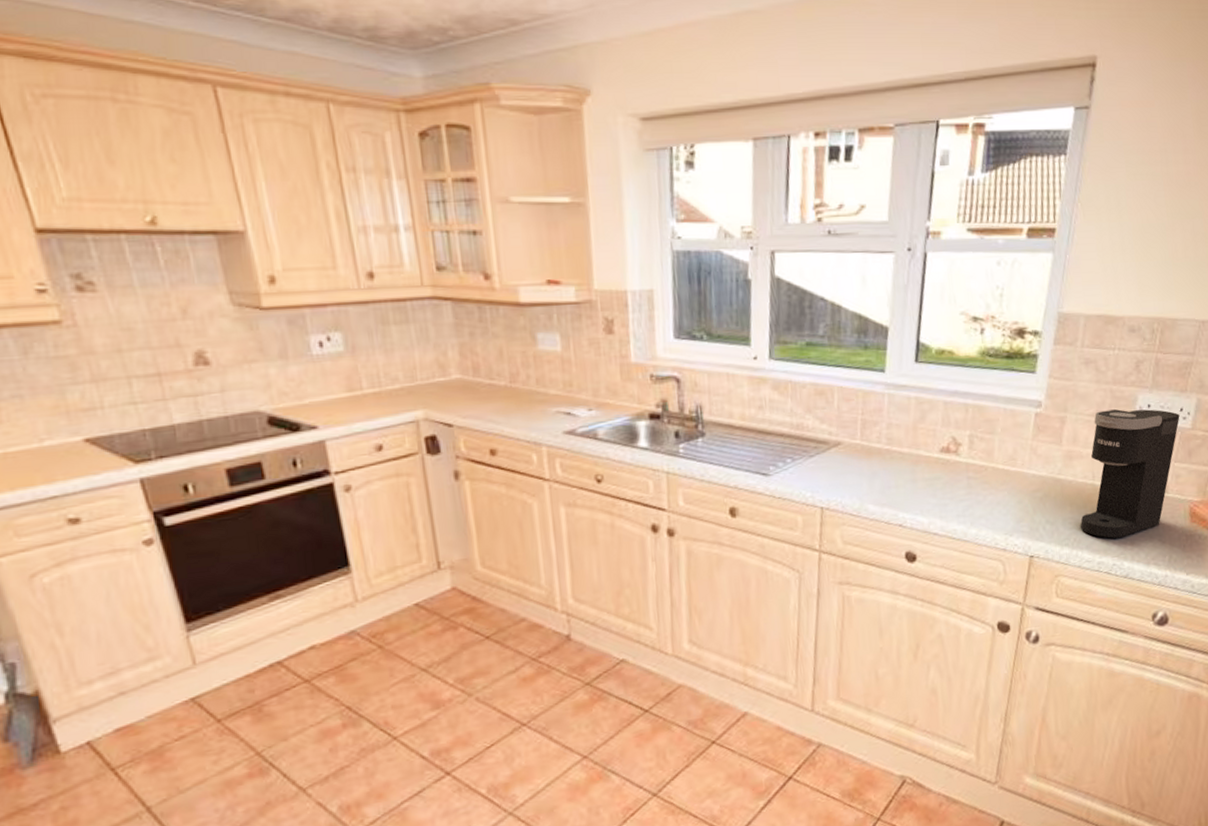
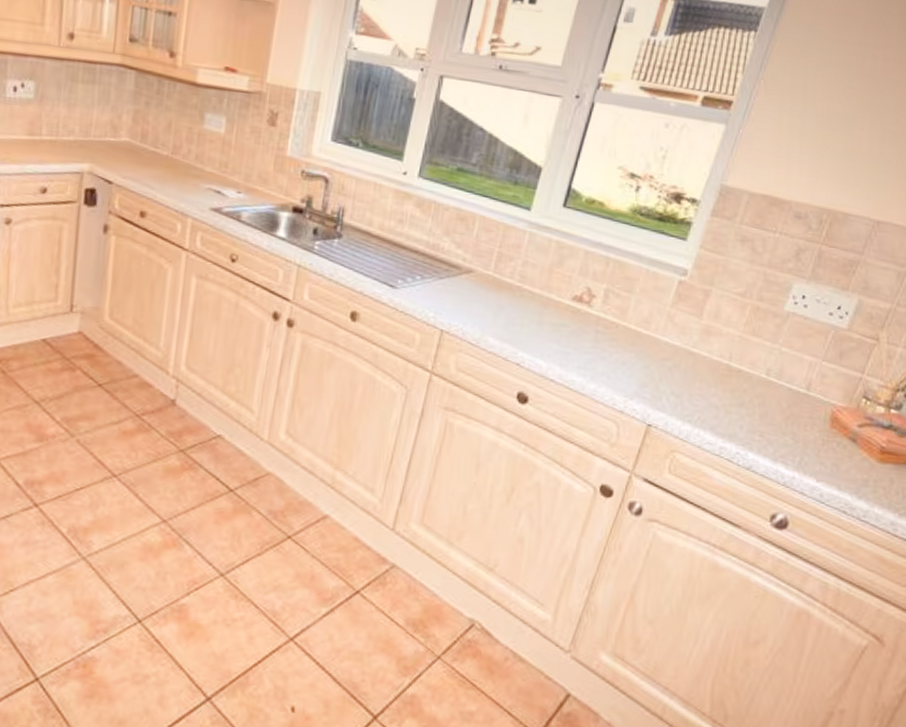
coffee maker: present [1080,408,1180,539] -> none [707,291,836,427]

